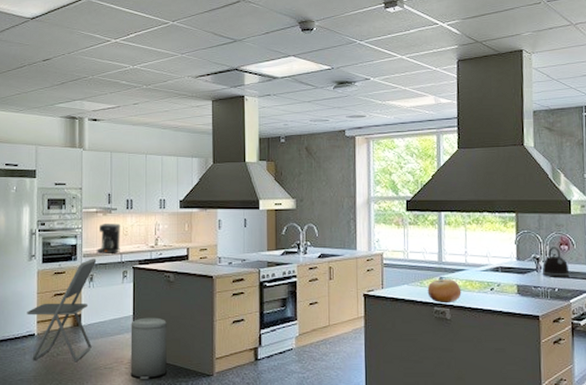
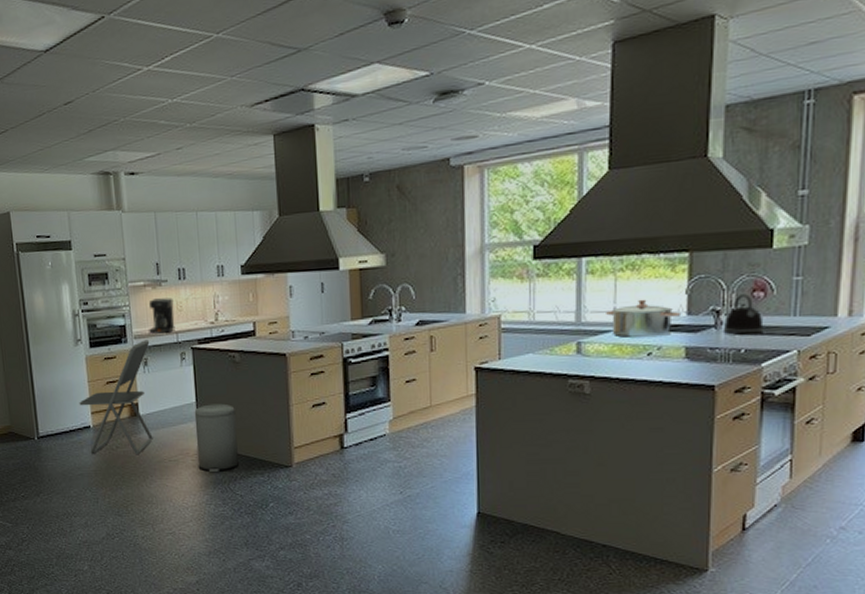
fruit: present [427,278,462,304] -> none [560,343,607,375]
cooking pot: none [460,246,512,277] -> present [606,299,680,338]

